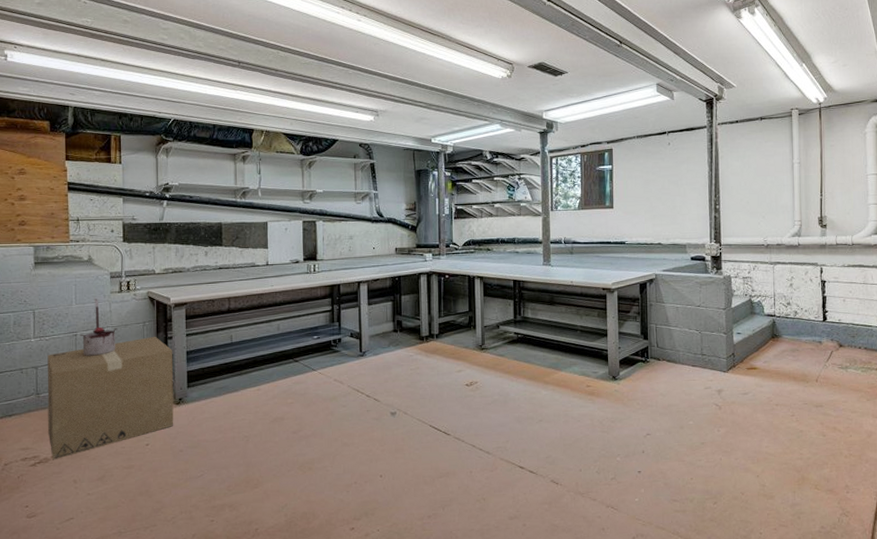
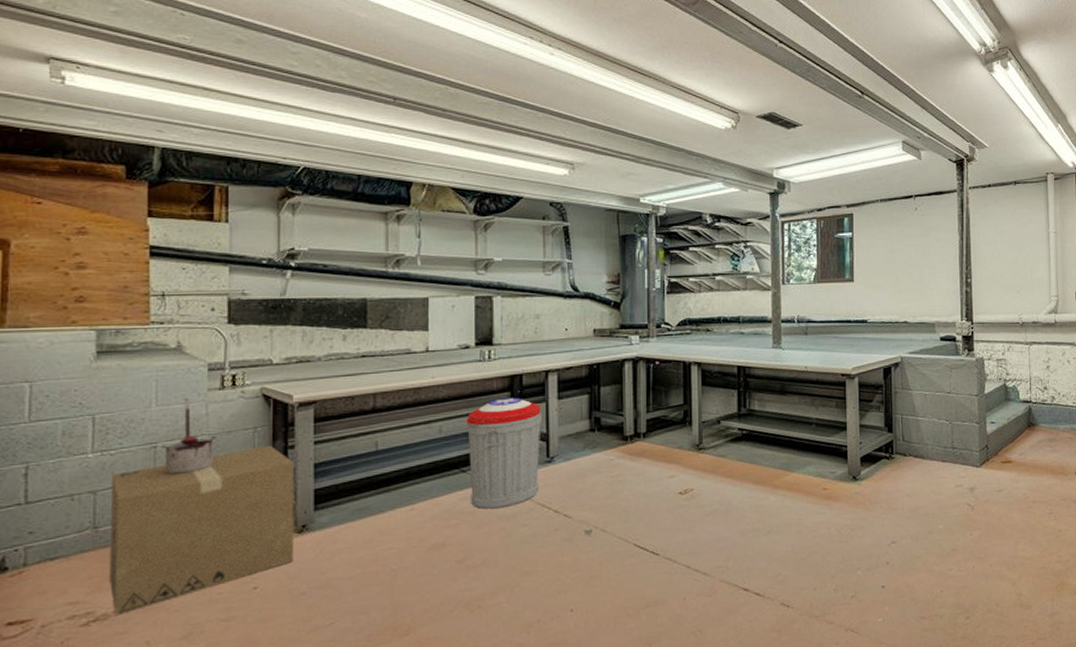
trash can: none [297,303,356,392] -> present [465,398,543,510]

